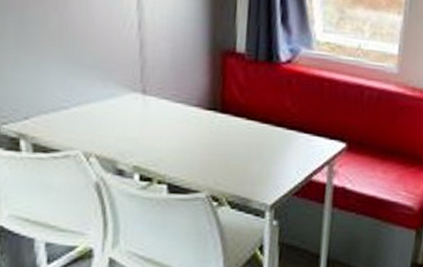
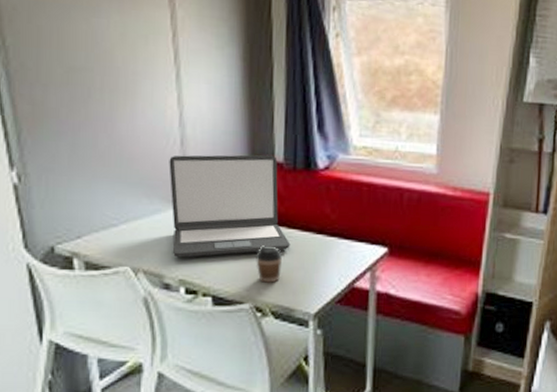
laptop: none [125,39,250,145] -> present [169,154,291,258]
coffee cup: none [212,135,242,174] -> present [255,245,283,284]

